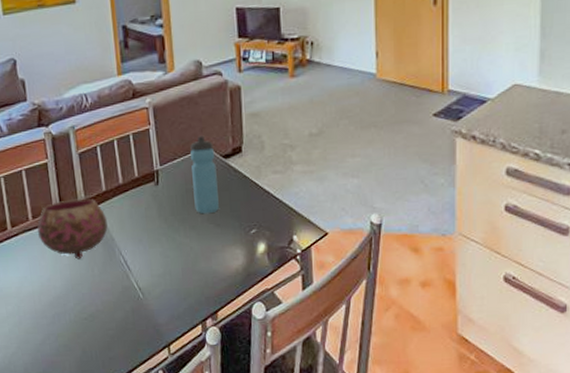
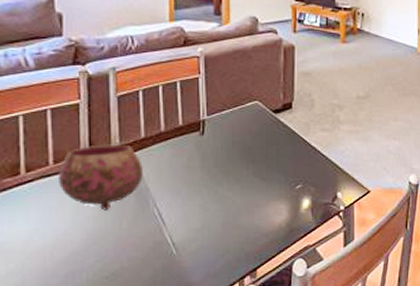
water bottle: present [190,135,219,214] -> none [240,89,266,168]

